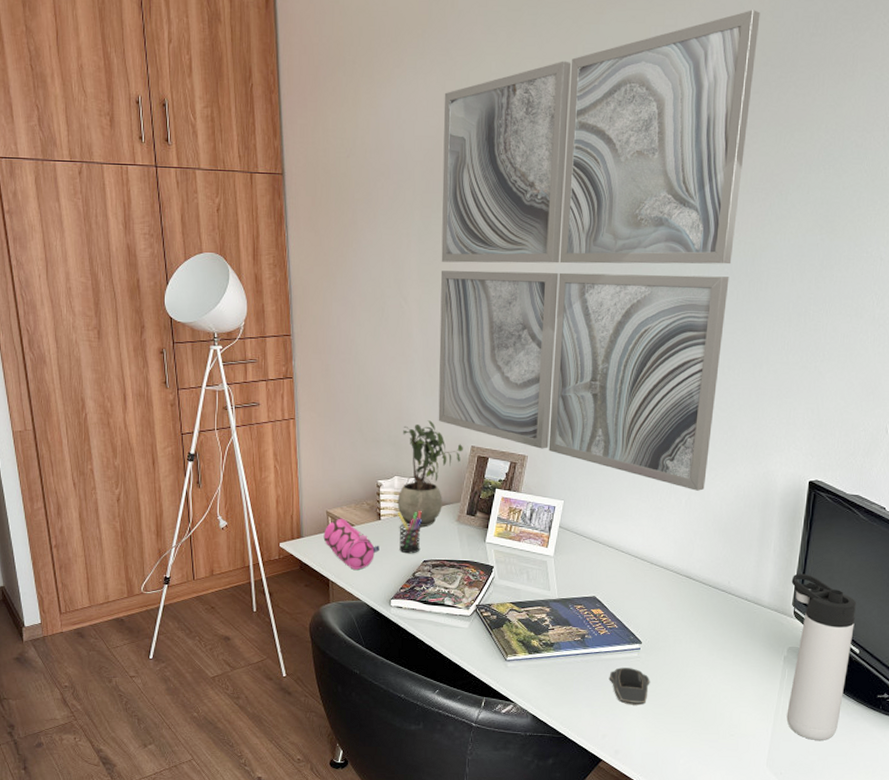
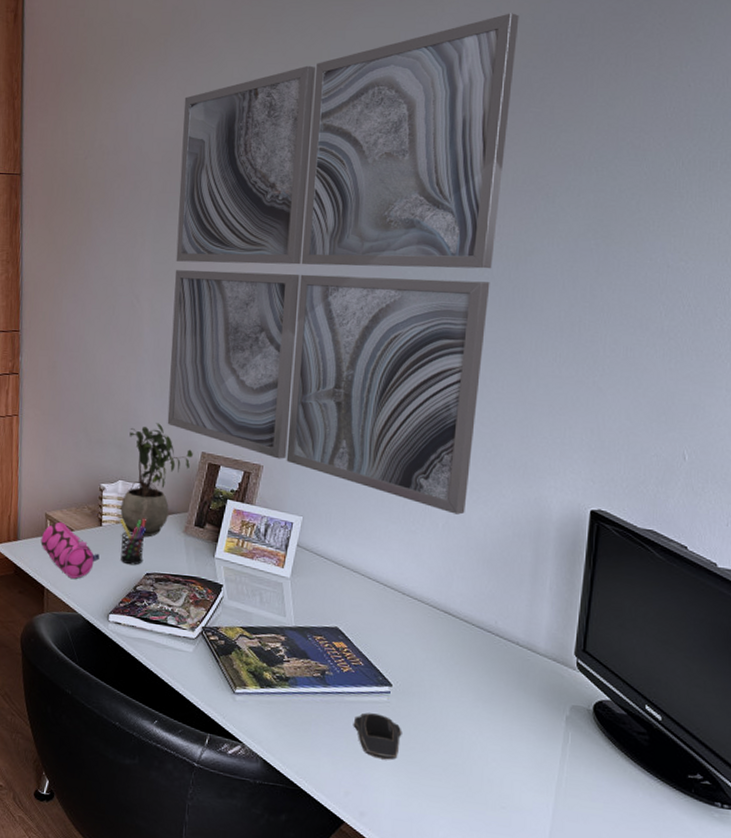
thermos bottle: present [786,573,856,740] -> none [571,617,655,826]

